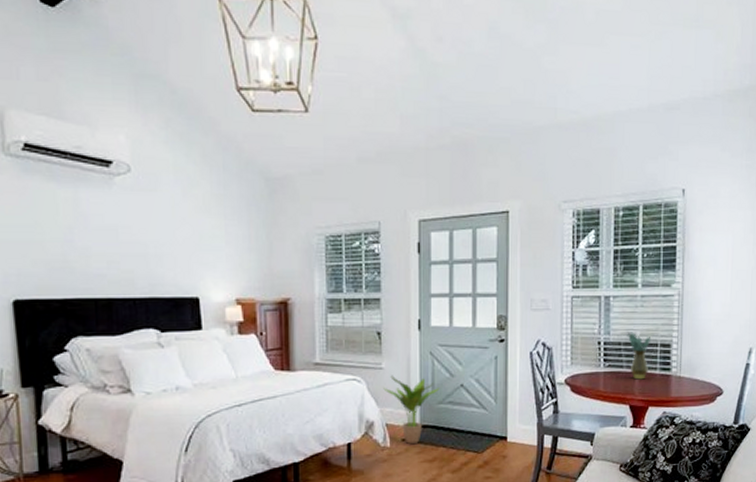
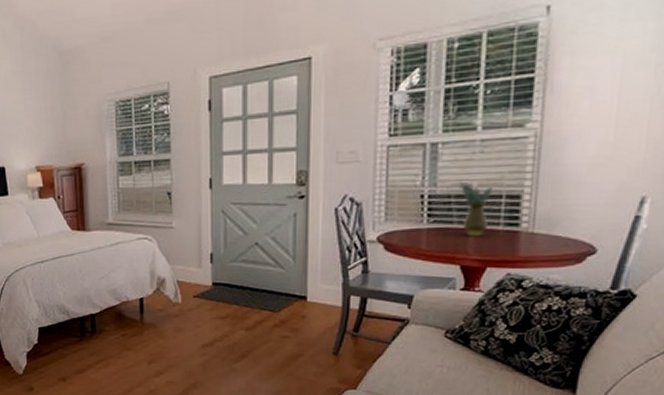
potted plant: present [383,375,440,445] -> none [174,234,233,302]

